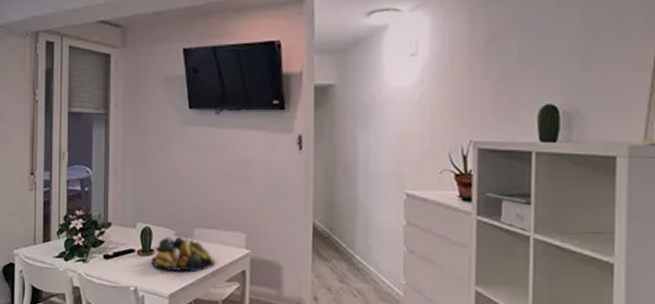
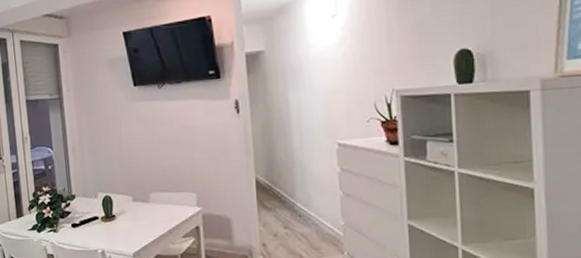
fruit bowl: present [150,236,216,273] -> none [113,201,172,233]

